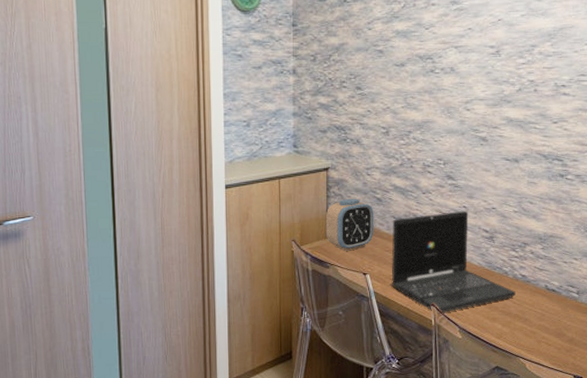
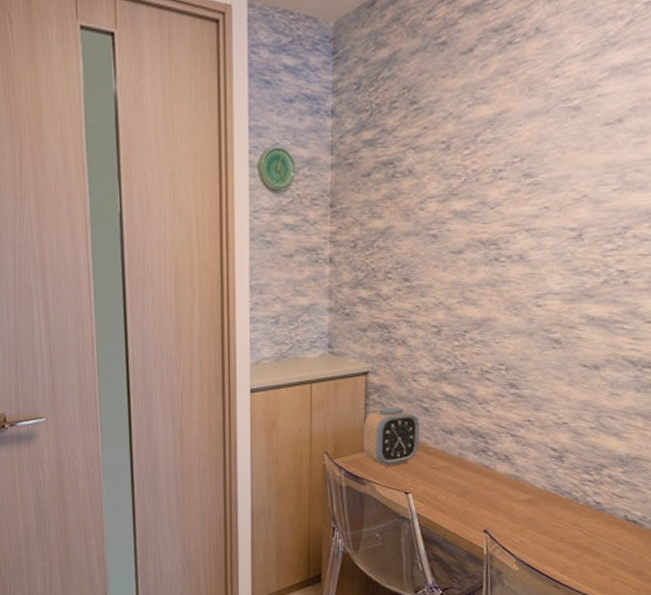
laptop: present [391,211,516,314] -> none [438,425,587,542]

